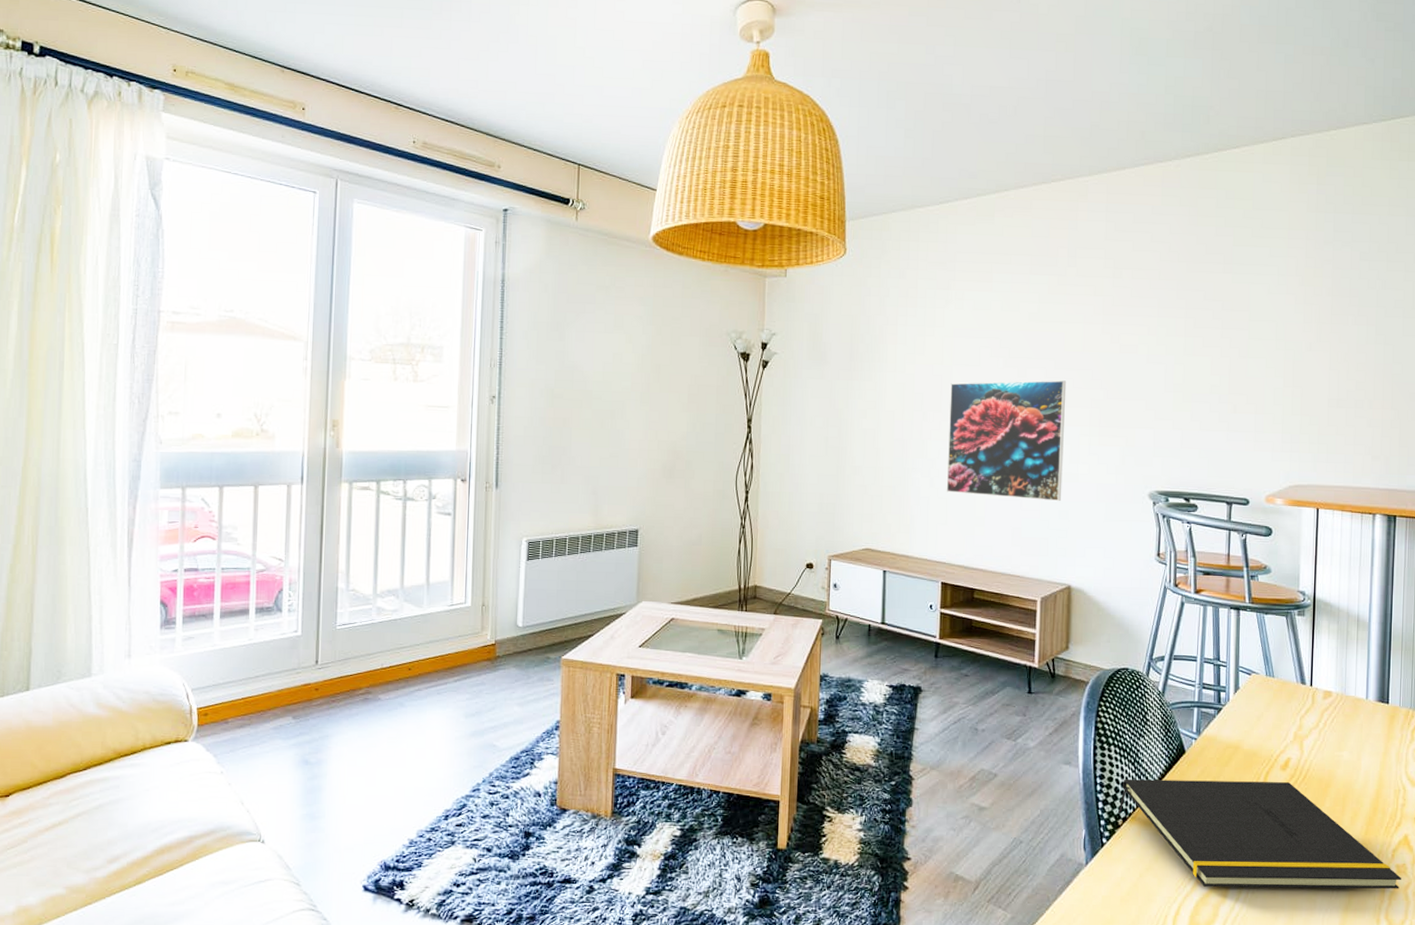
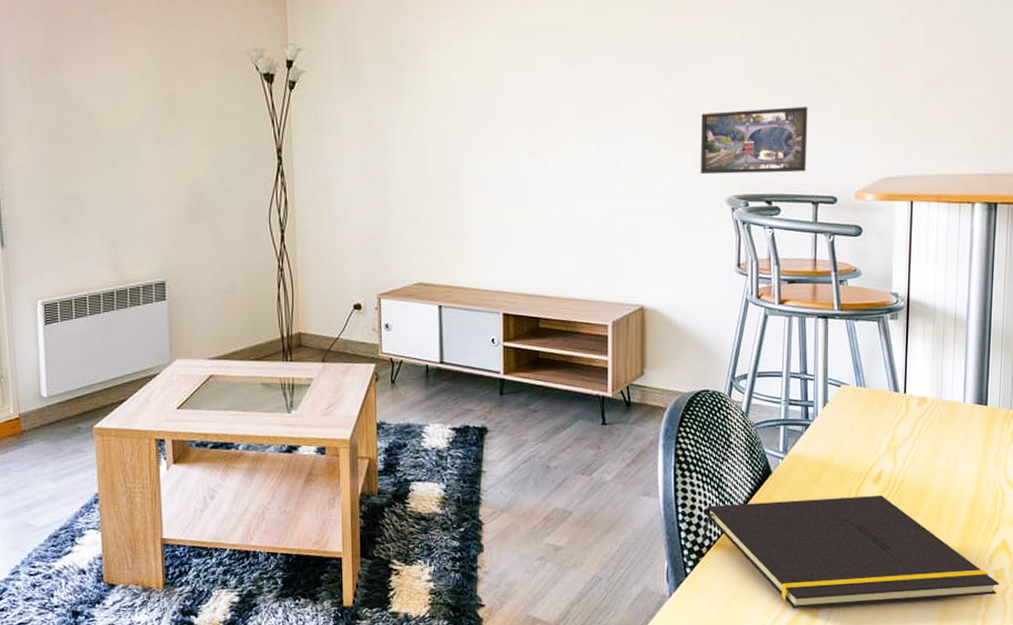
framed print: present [946,380,1067,502] -> none [502,79,632,216]
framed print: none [1125,415,1224,475] -> present [700,107,808,175]

